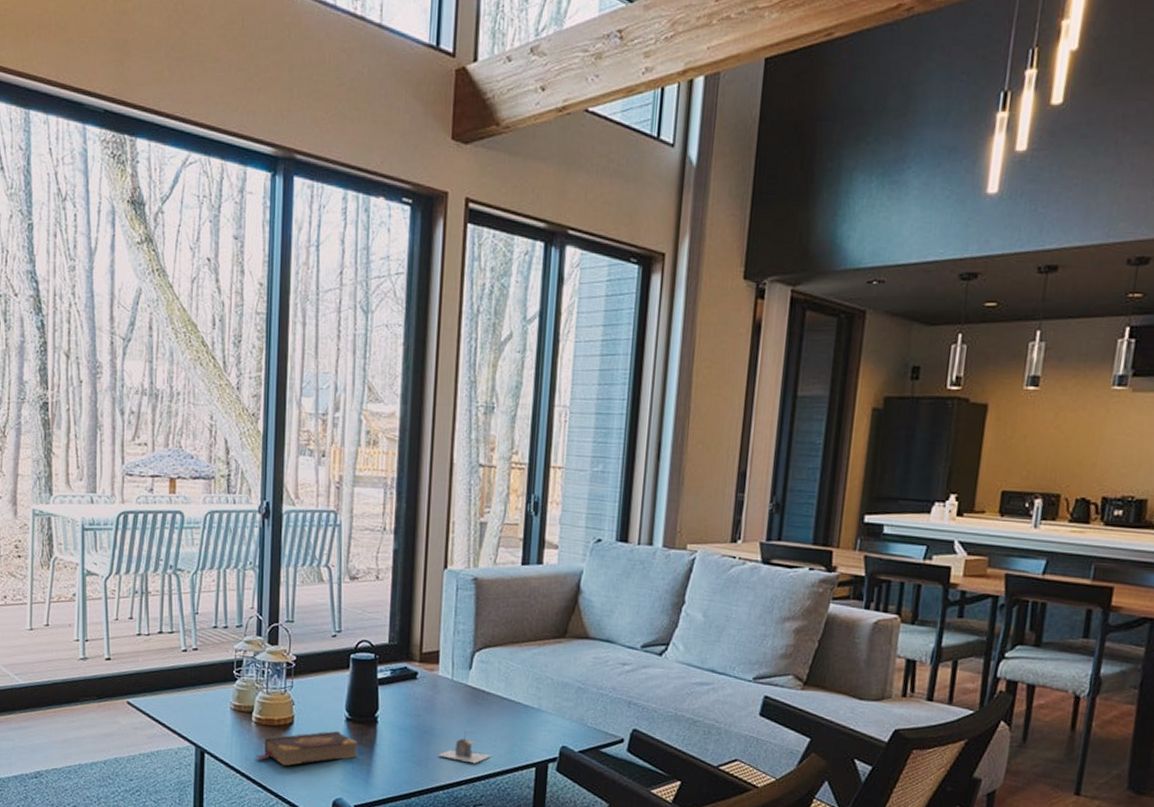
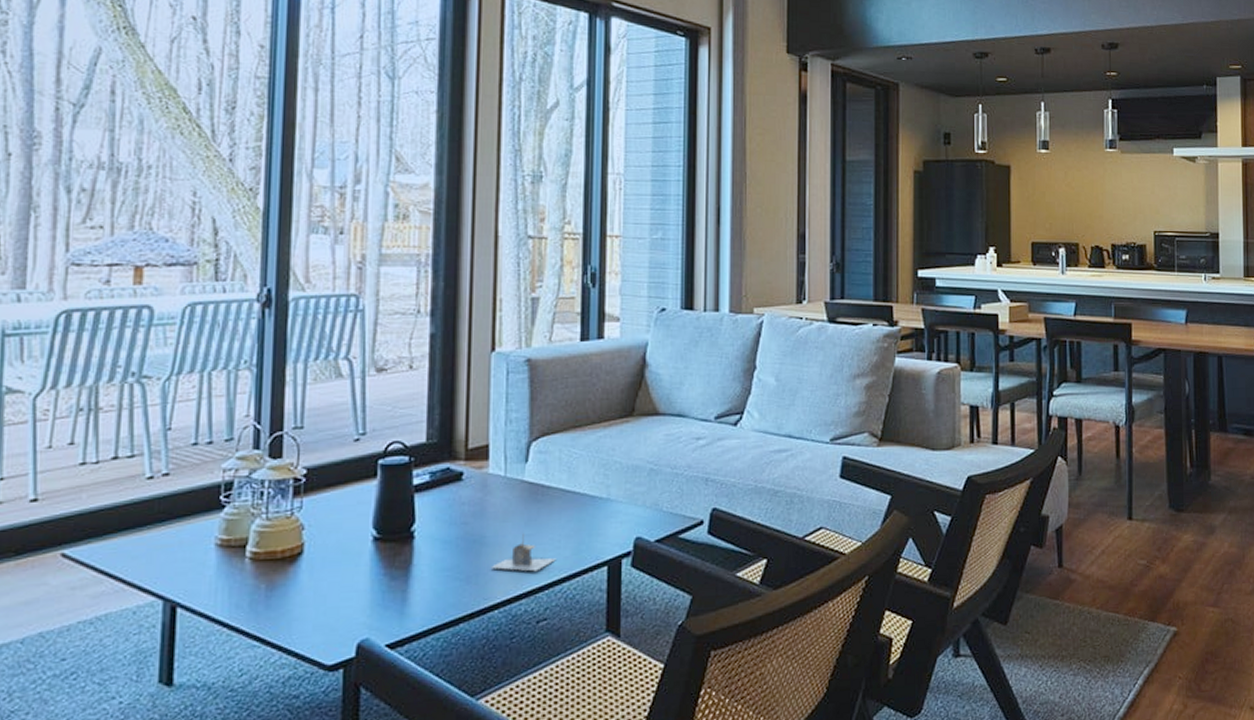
book: present [256,730,358,766] -> none [251,554,390,608]

